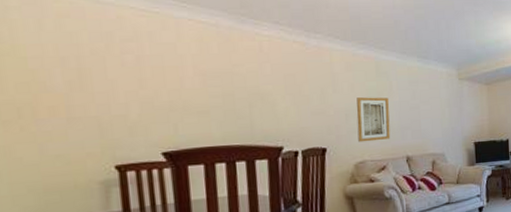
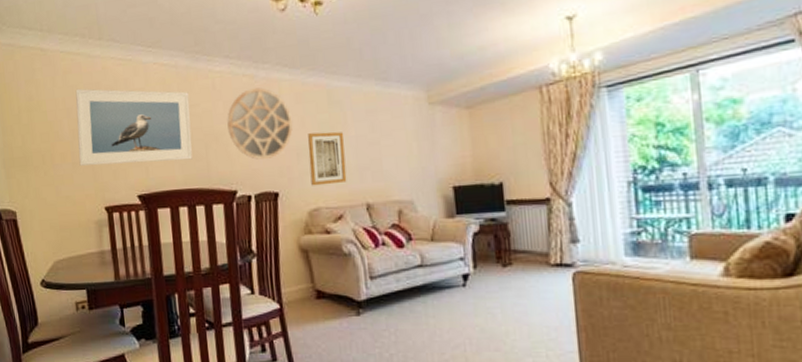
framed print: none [75,36,234,121] -> present [75,88,193,166]
home mirror: none [274,54,342,119] -> present [227,87,293,160]

